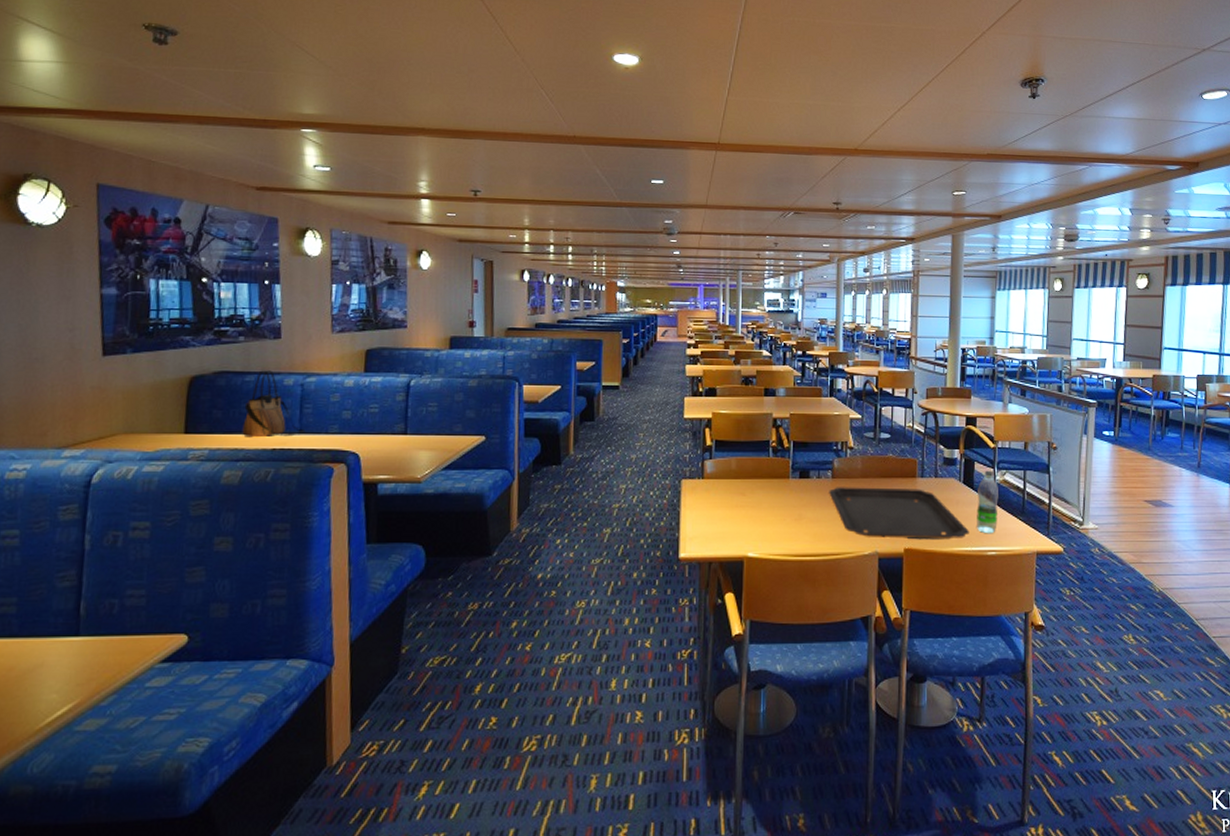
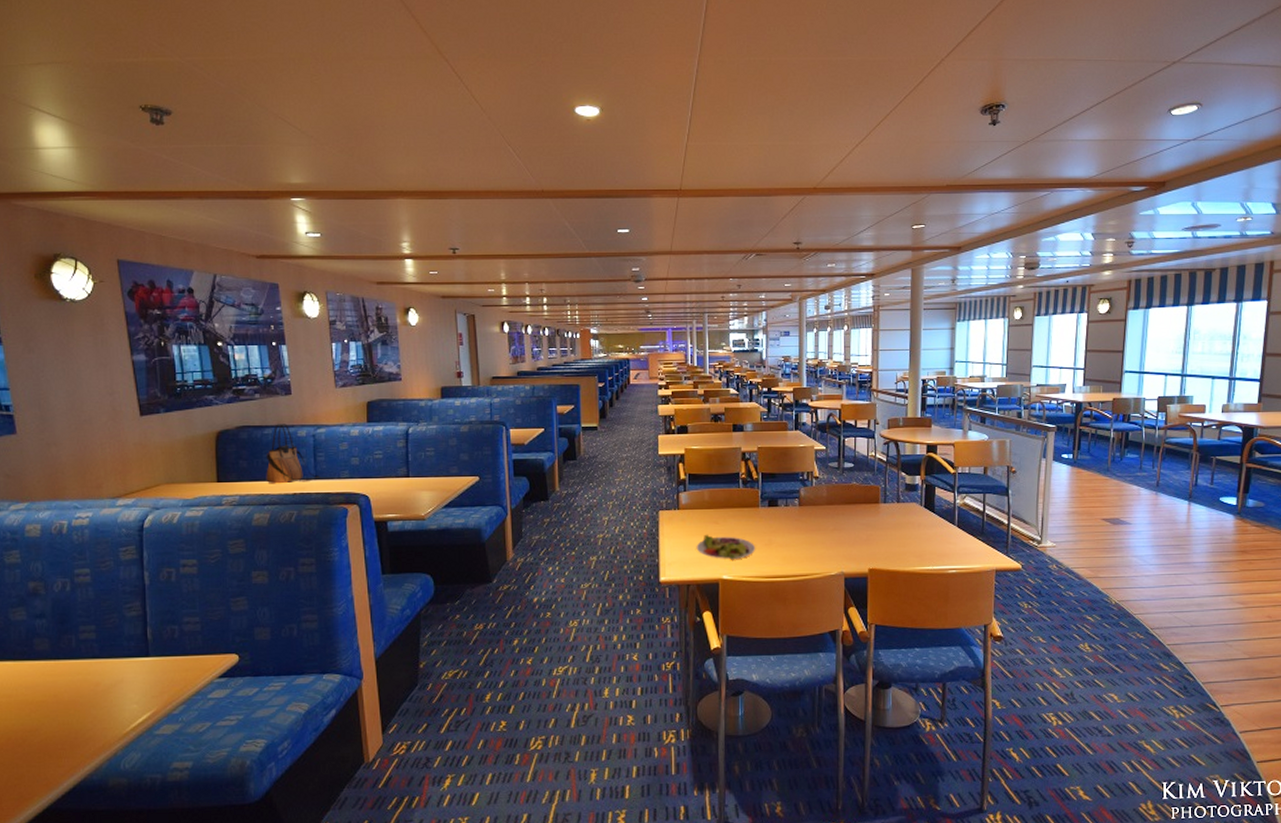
salad plate: none [720,506,785,535] -> present [696,534,756,559]
tray: present [829,487,969,540] -> none [796,513,930,560]
bottle: present [977,470,998,534] -> none [937,494,959,554]

